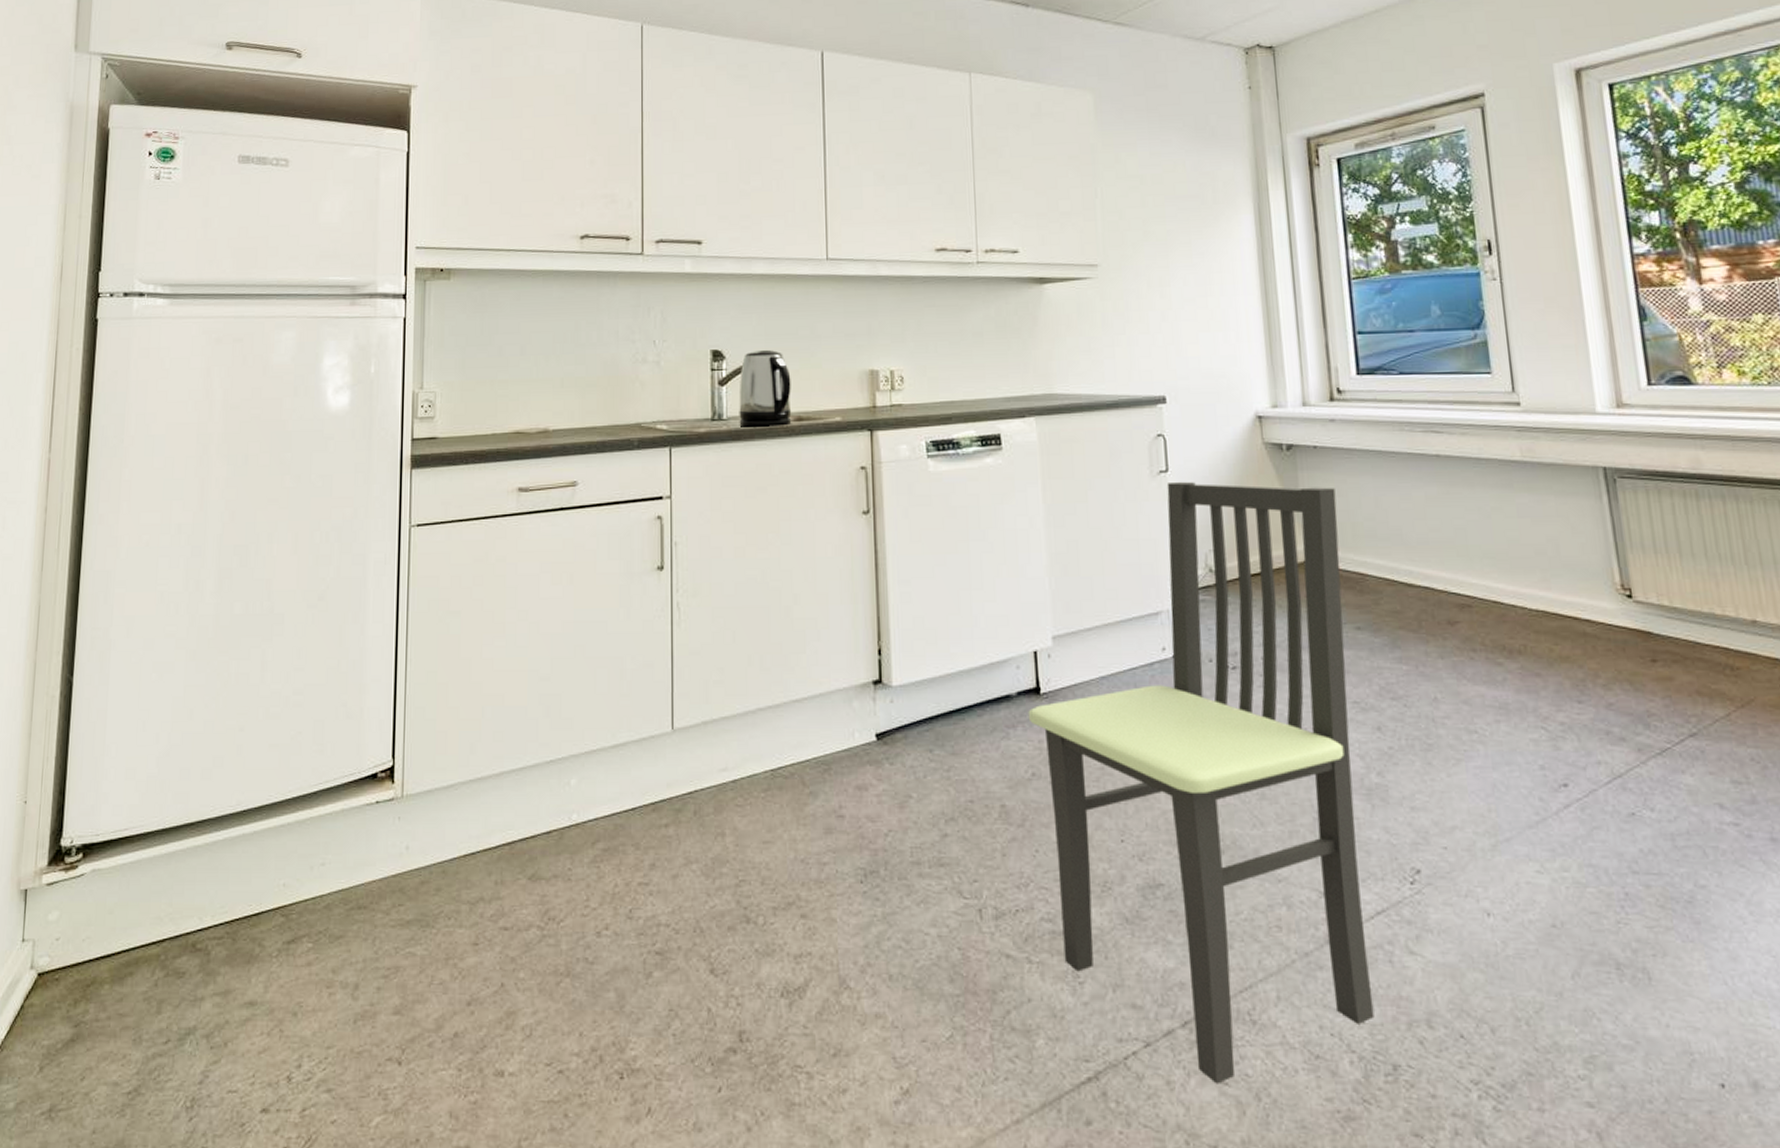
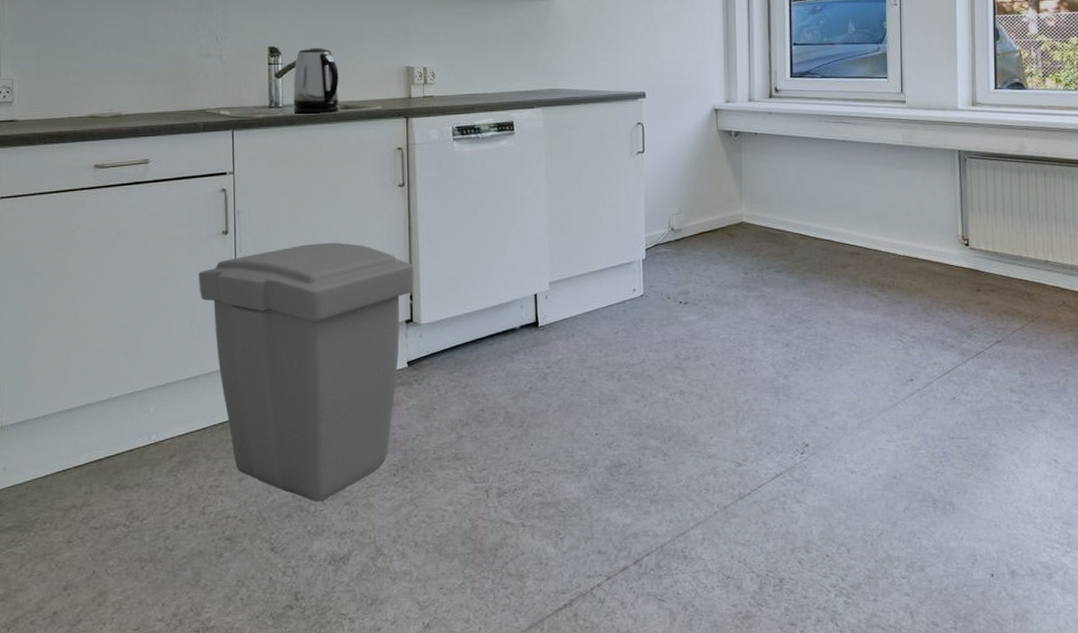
trash can: none [629,581,883,912] -> present [198,242,414,502]
dining chair: present [1028,481,1375,1084] -> none [528,160,769,602]

